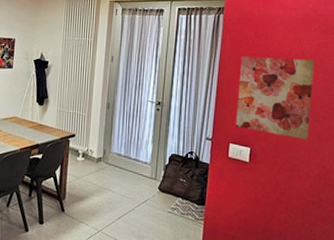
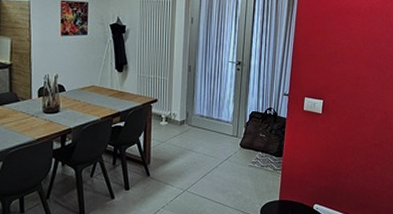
wall art: present [236,56,314,140] -> none [310,12,380,89]

